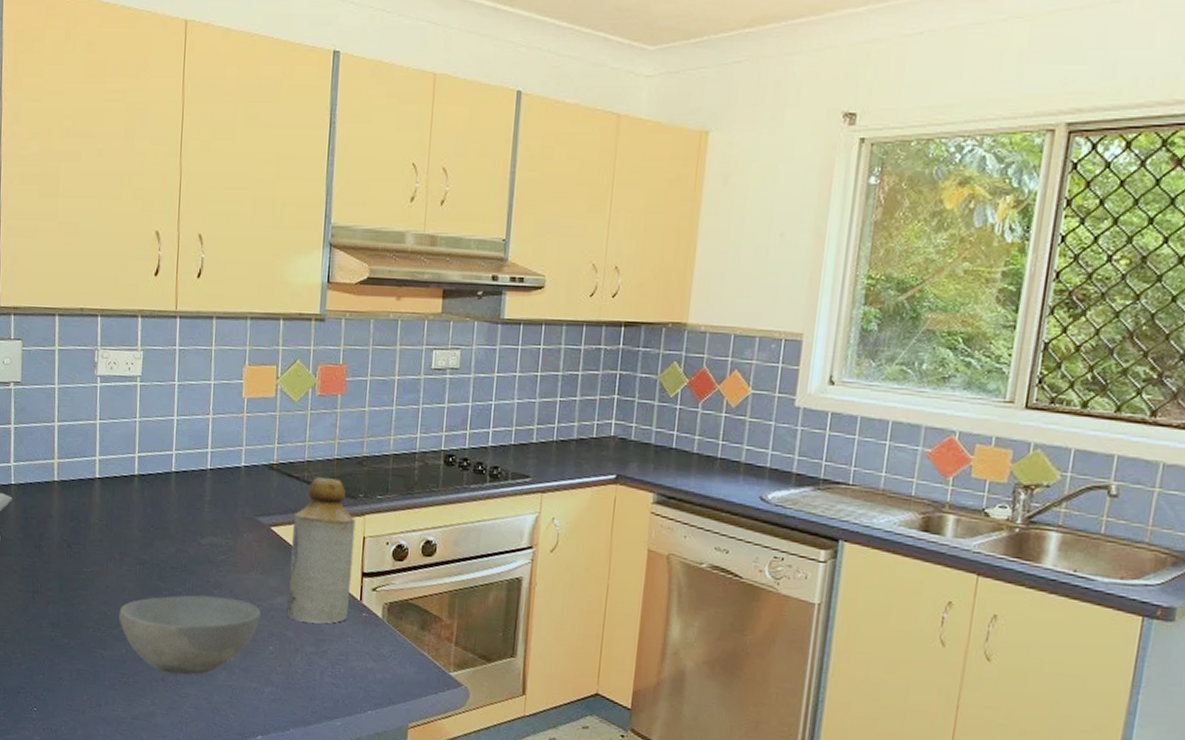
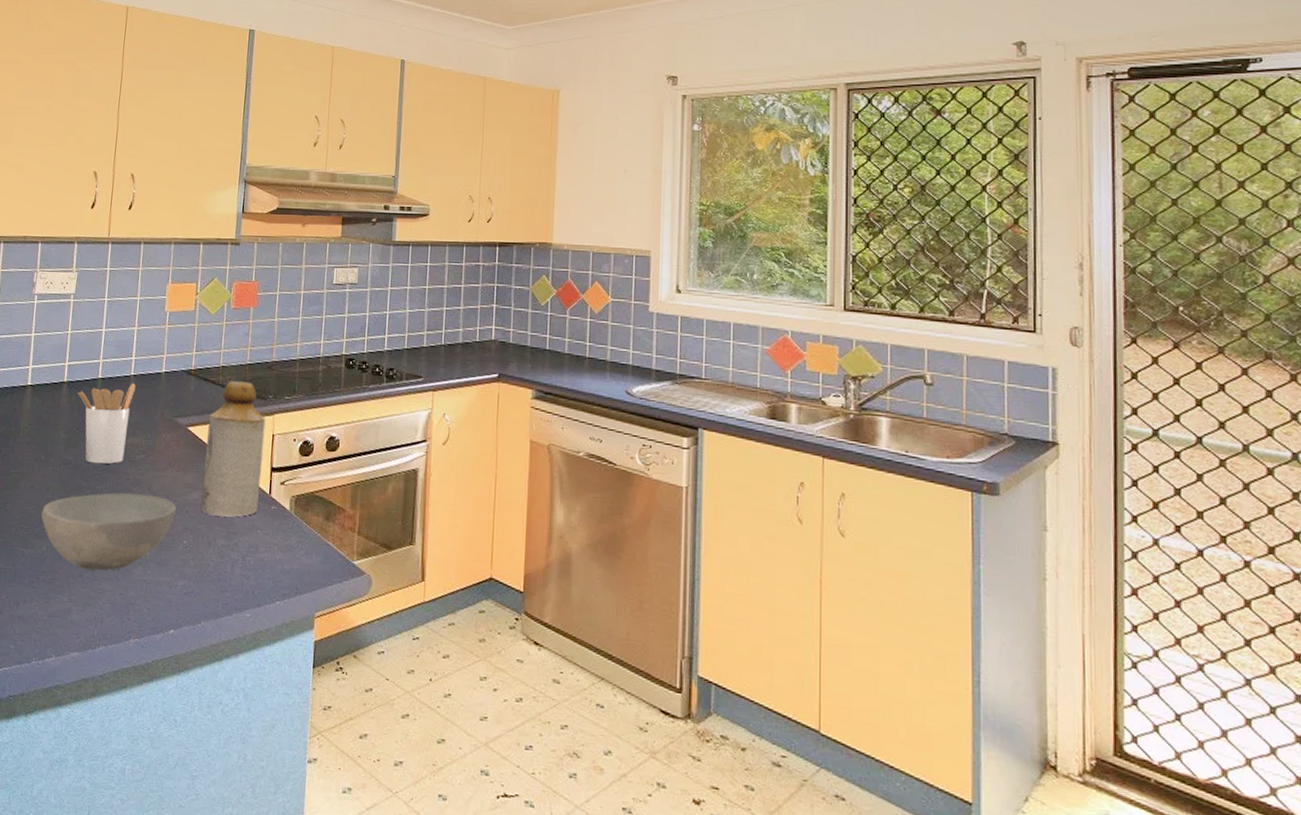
utensil holder: none [150,477,213,565] -> present [78,382,136,464]

